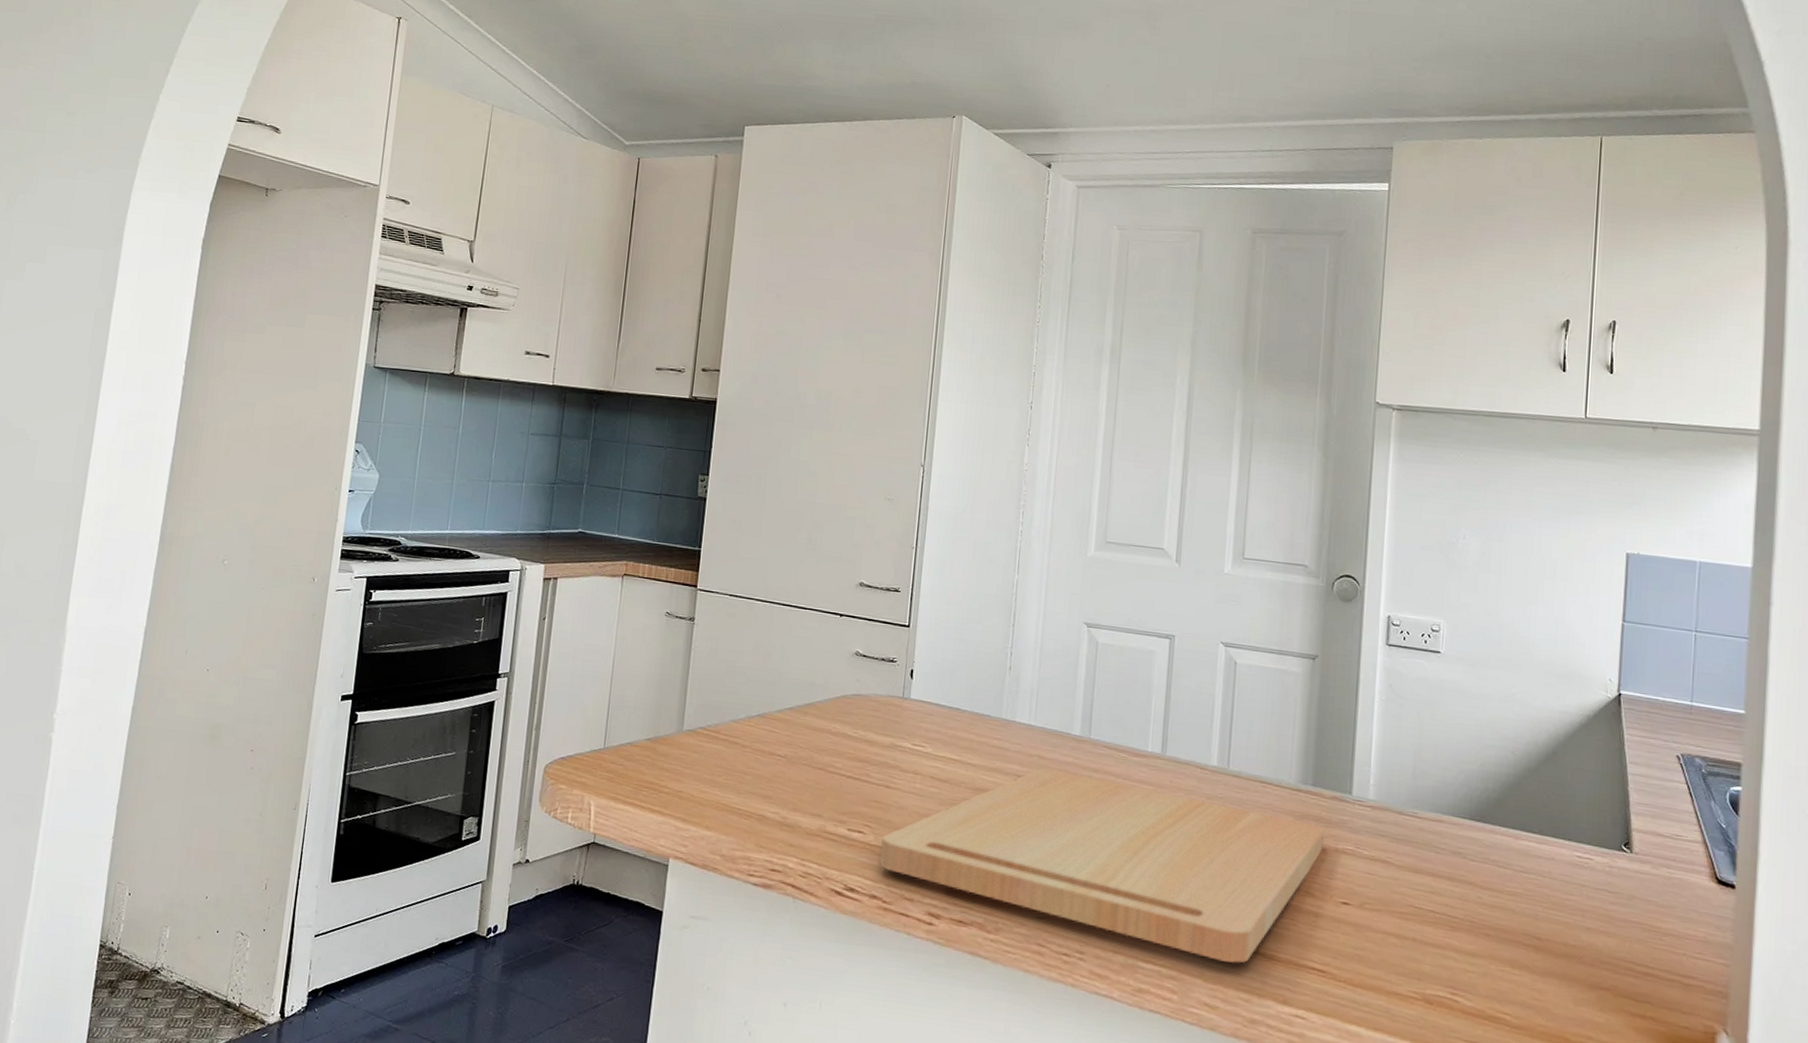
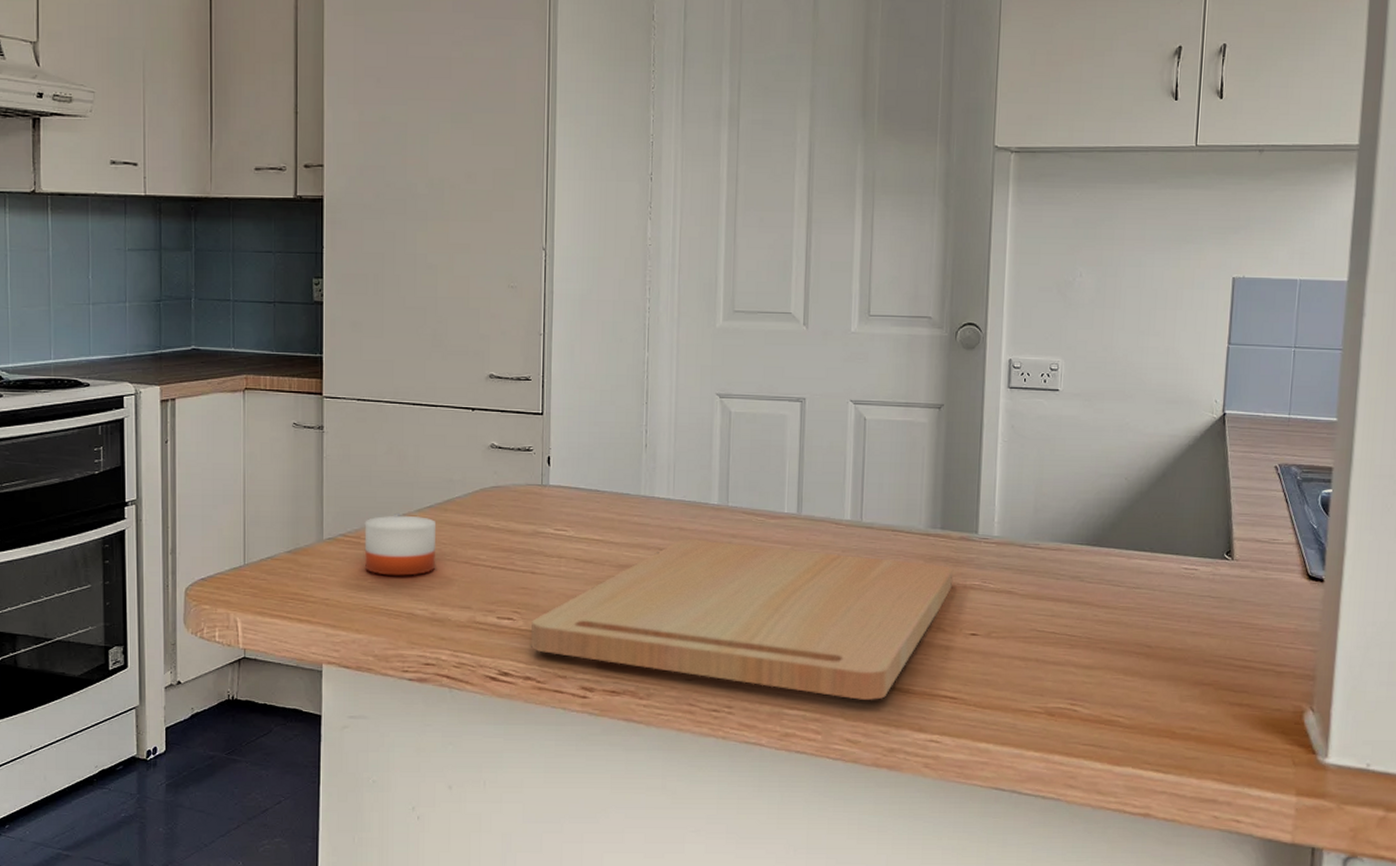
candle: none [720,713,795,777] -> present [364,515,436,576]

